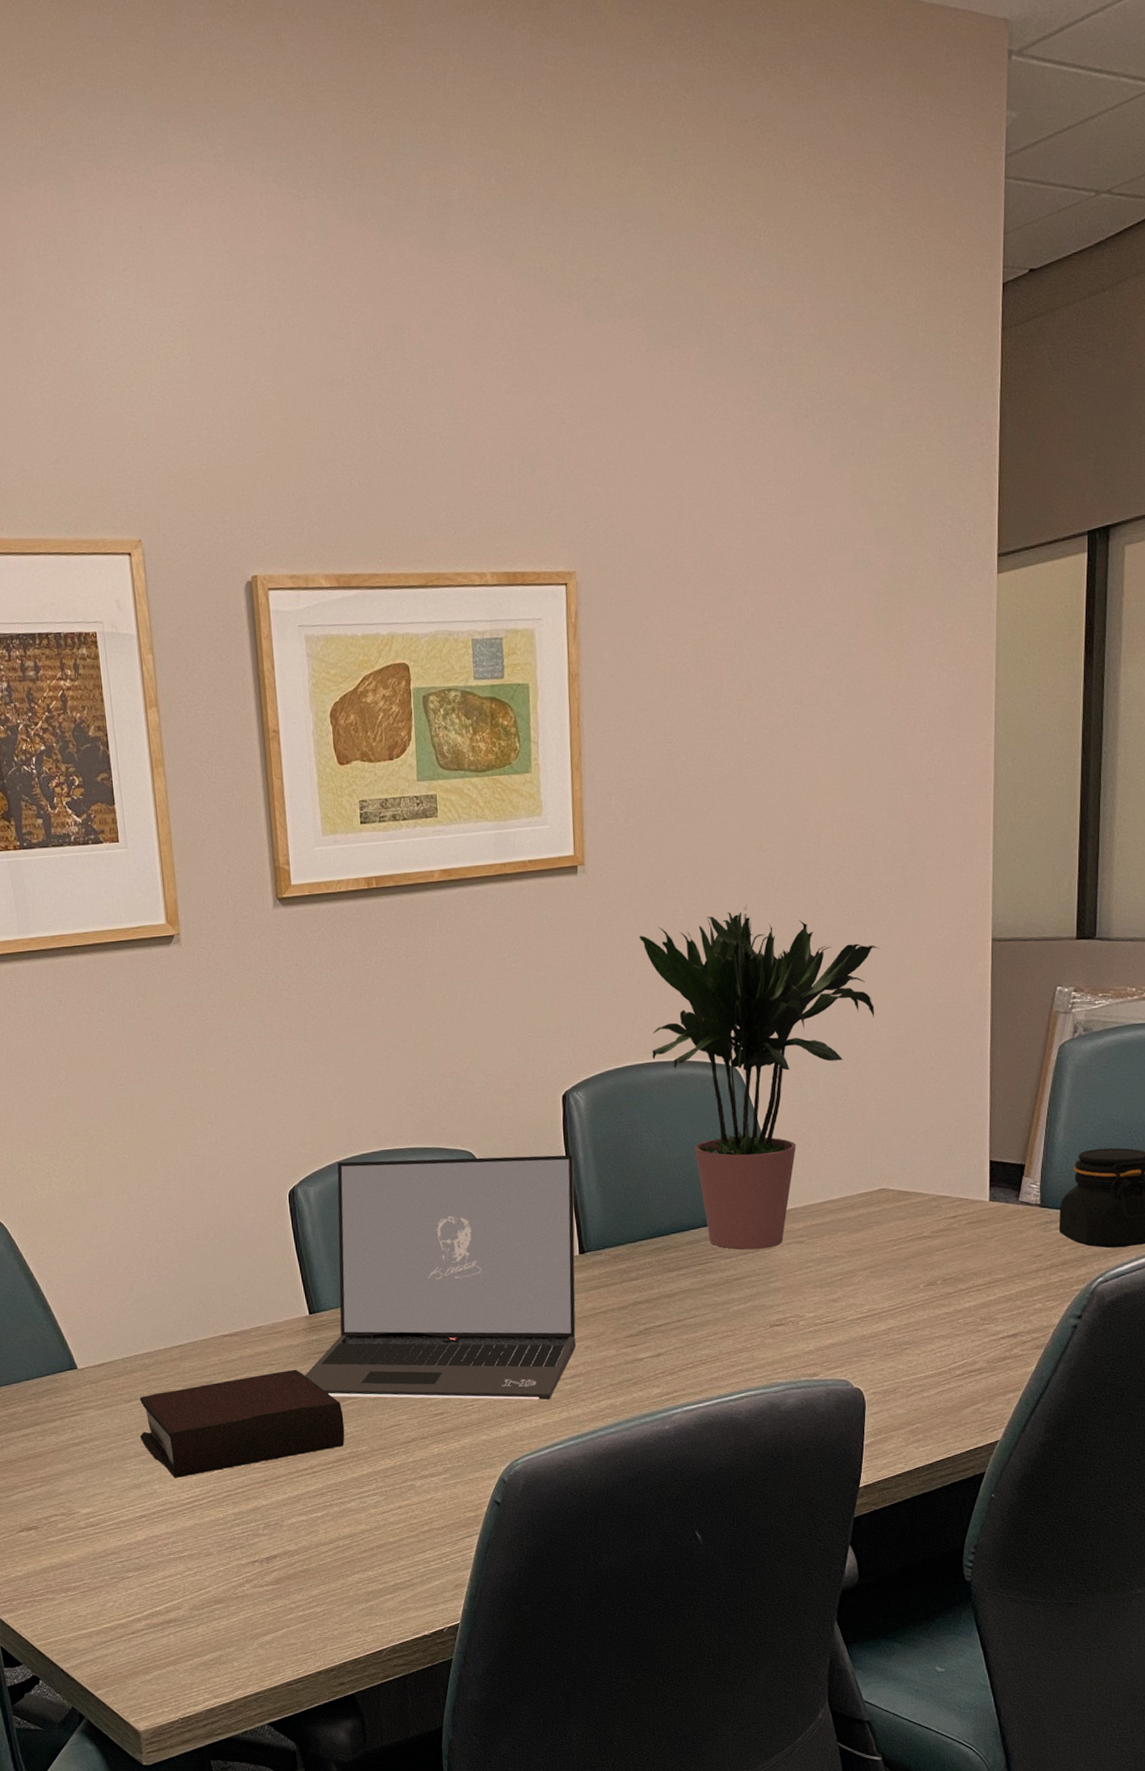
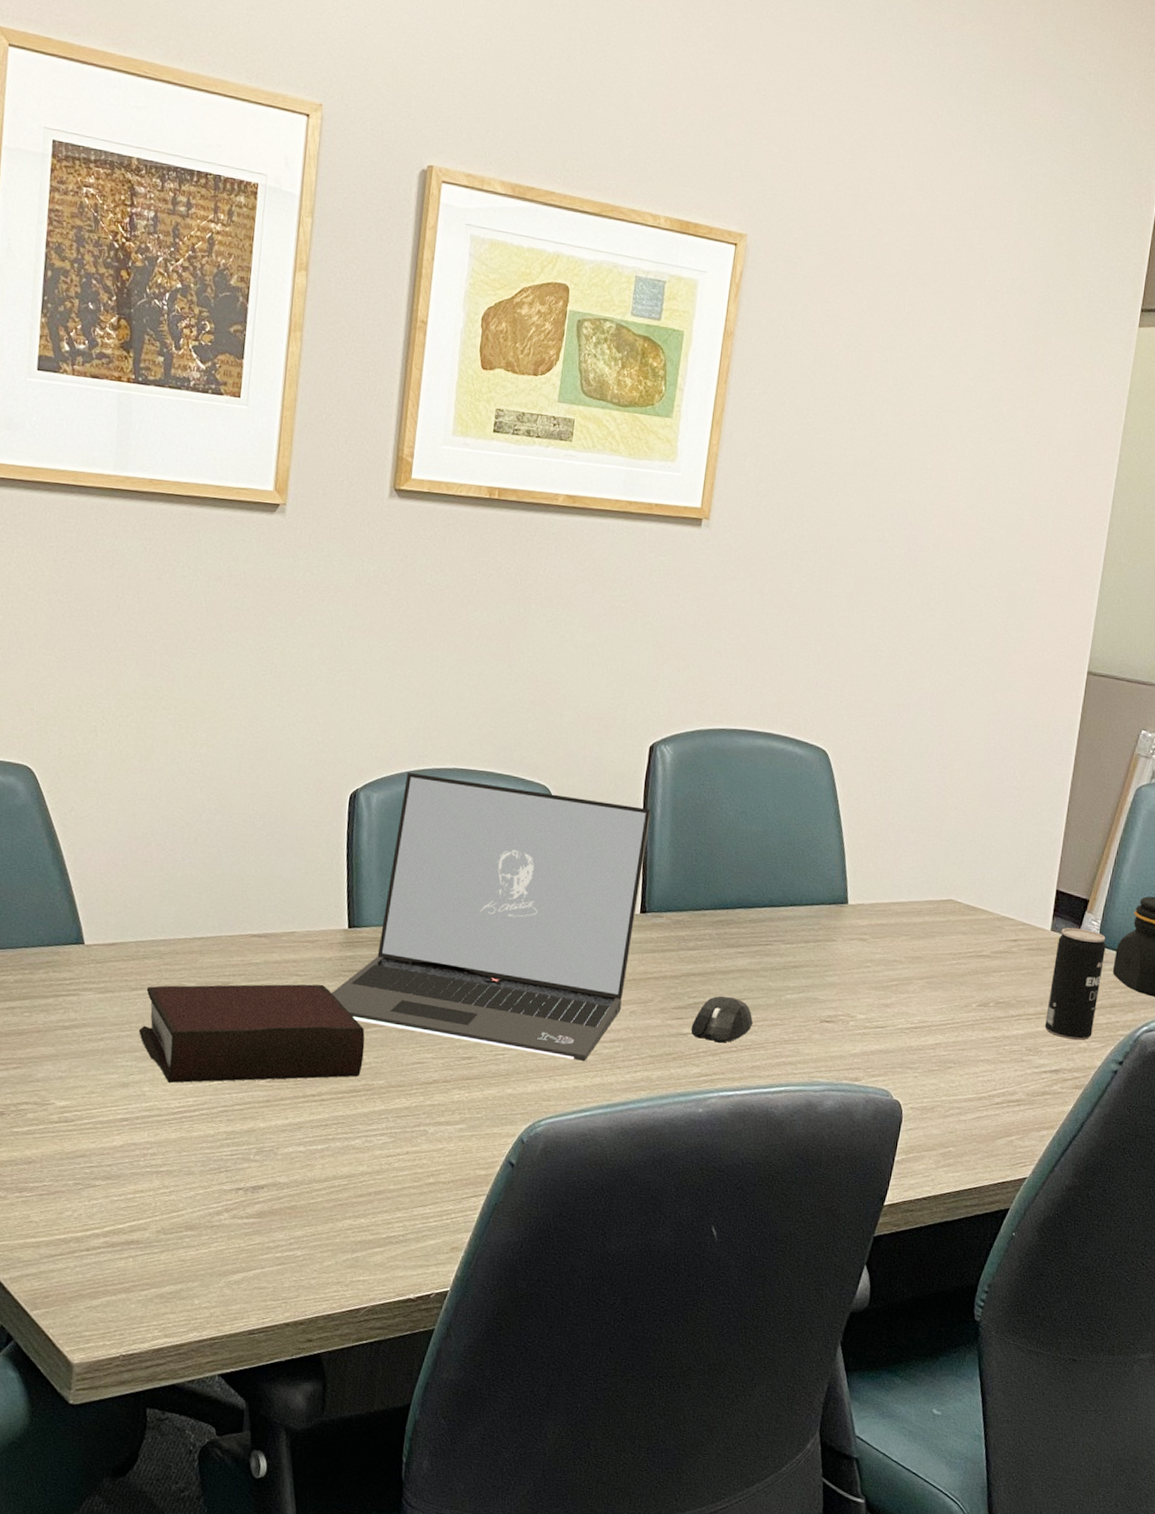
potted plant: present [640,905,881,1250] -> none [745,591,982,940]
mouse: none [645,1317,705,1362] -> present [691,995,753,1043]
beverage can: none [996,1193,1049,1303] -> present [1045,927,1106,1040]

